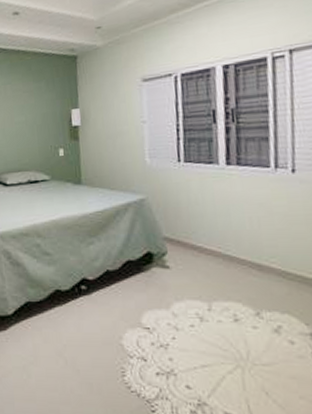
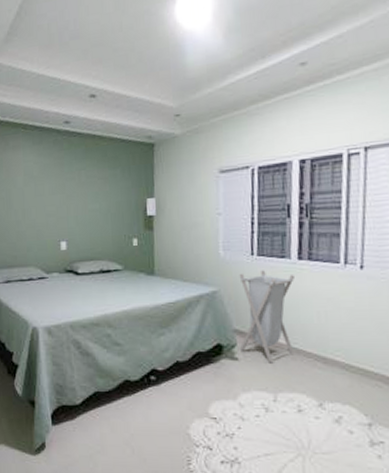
laundry hamper: none [166,176,228,271] -> present [239,270,295,363]

